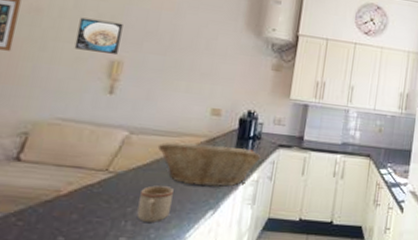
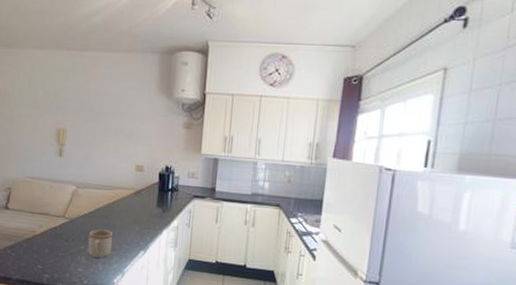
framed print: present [74,17,124,54] -> none [32,96,64,124]
fruit basket: present [157,141,261,187] -> none [97,194,179,232]

